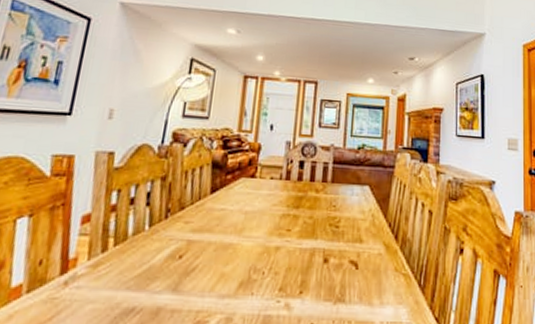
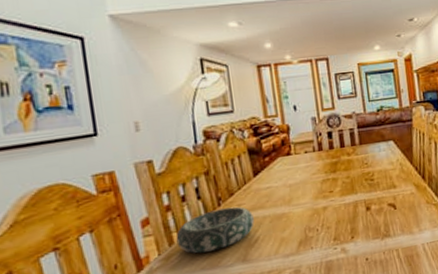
decorative bowl: none [110,222,199,270] -> present [176,206,254,254]

